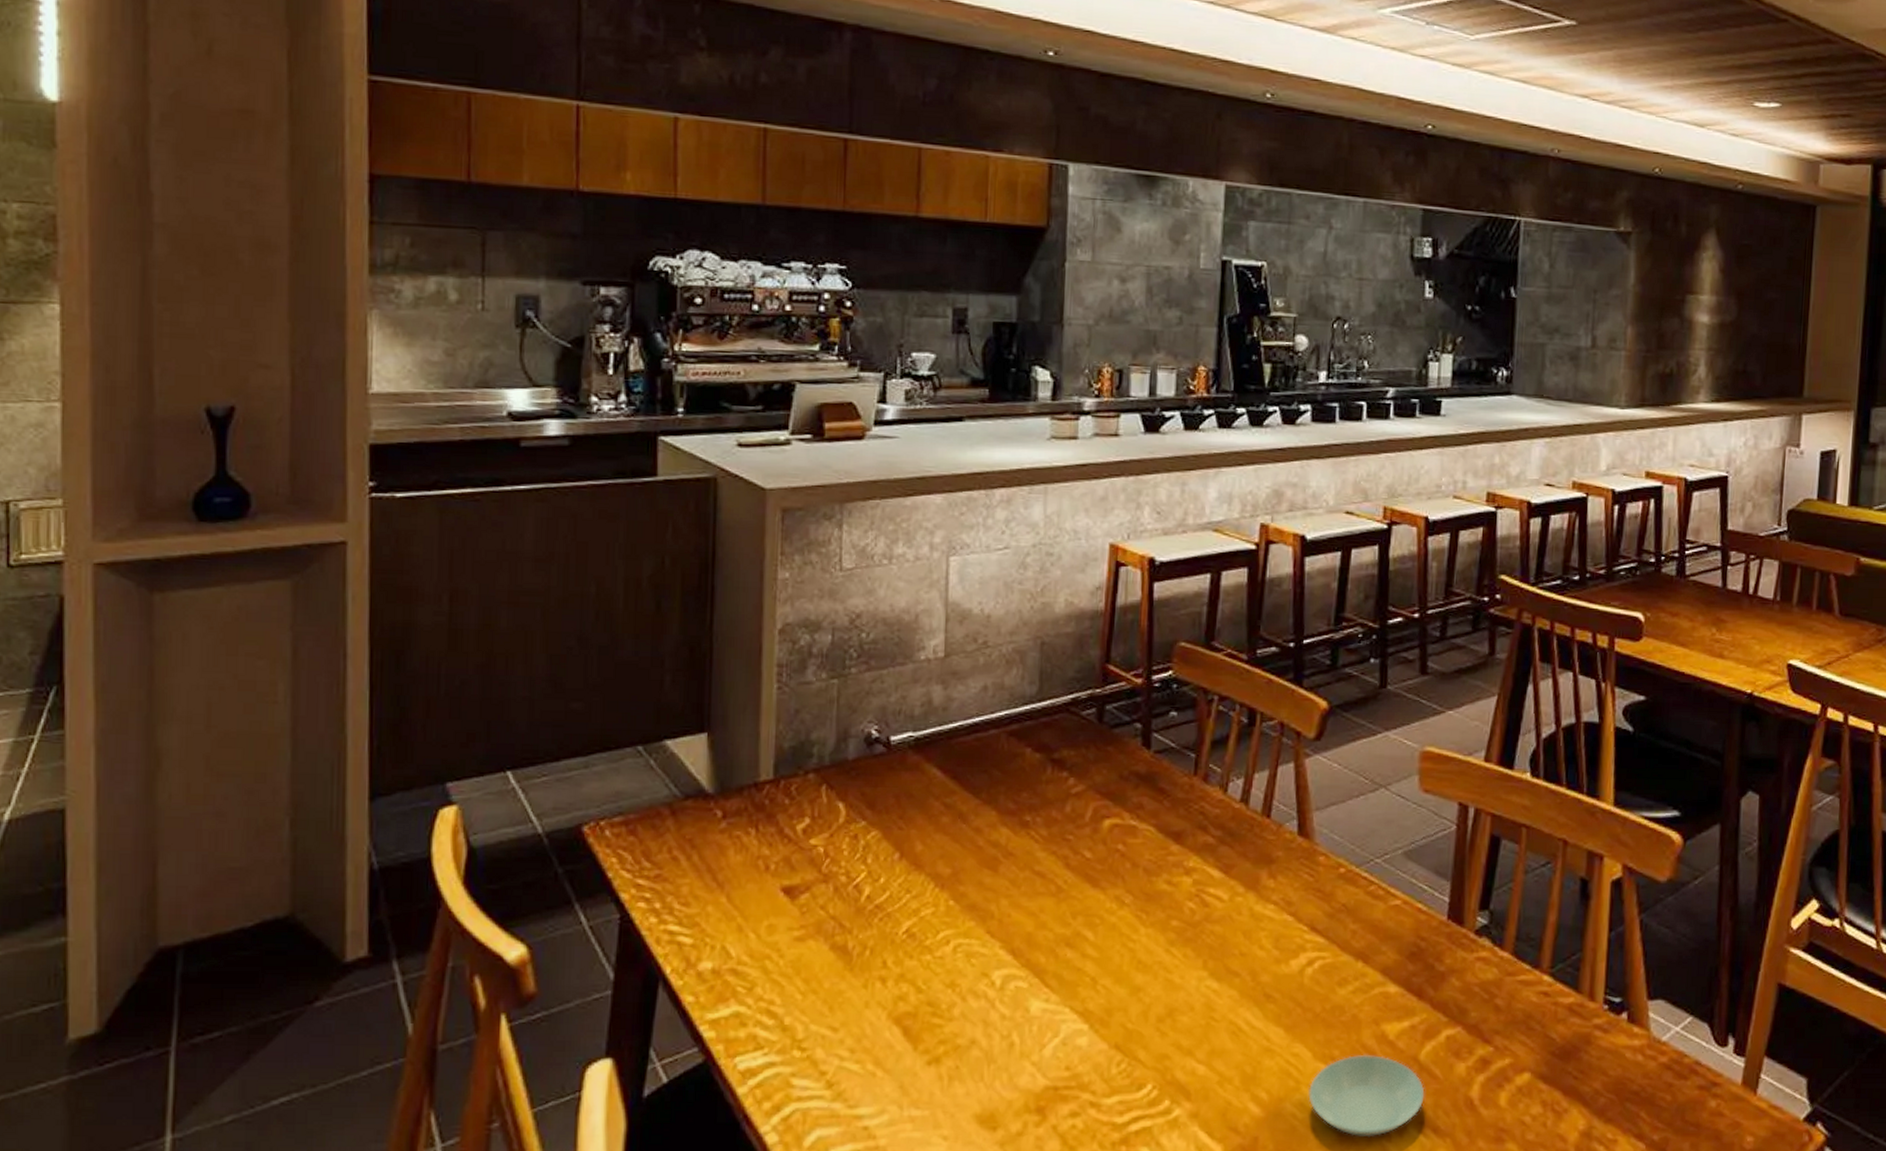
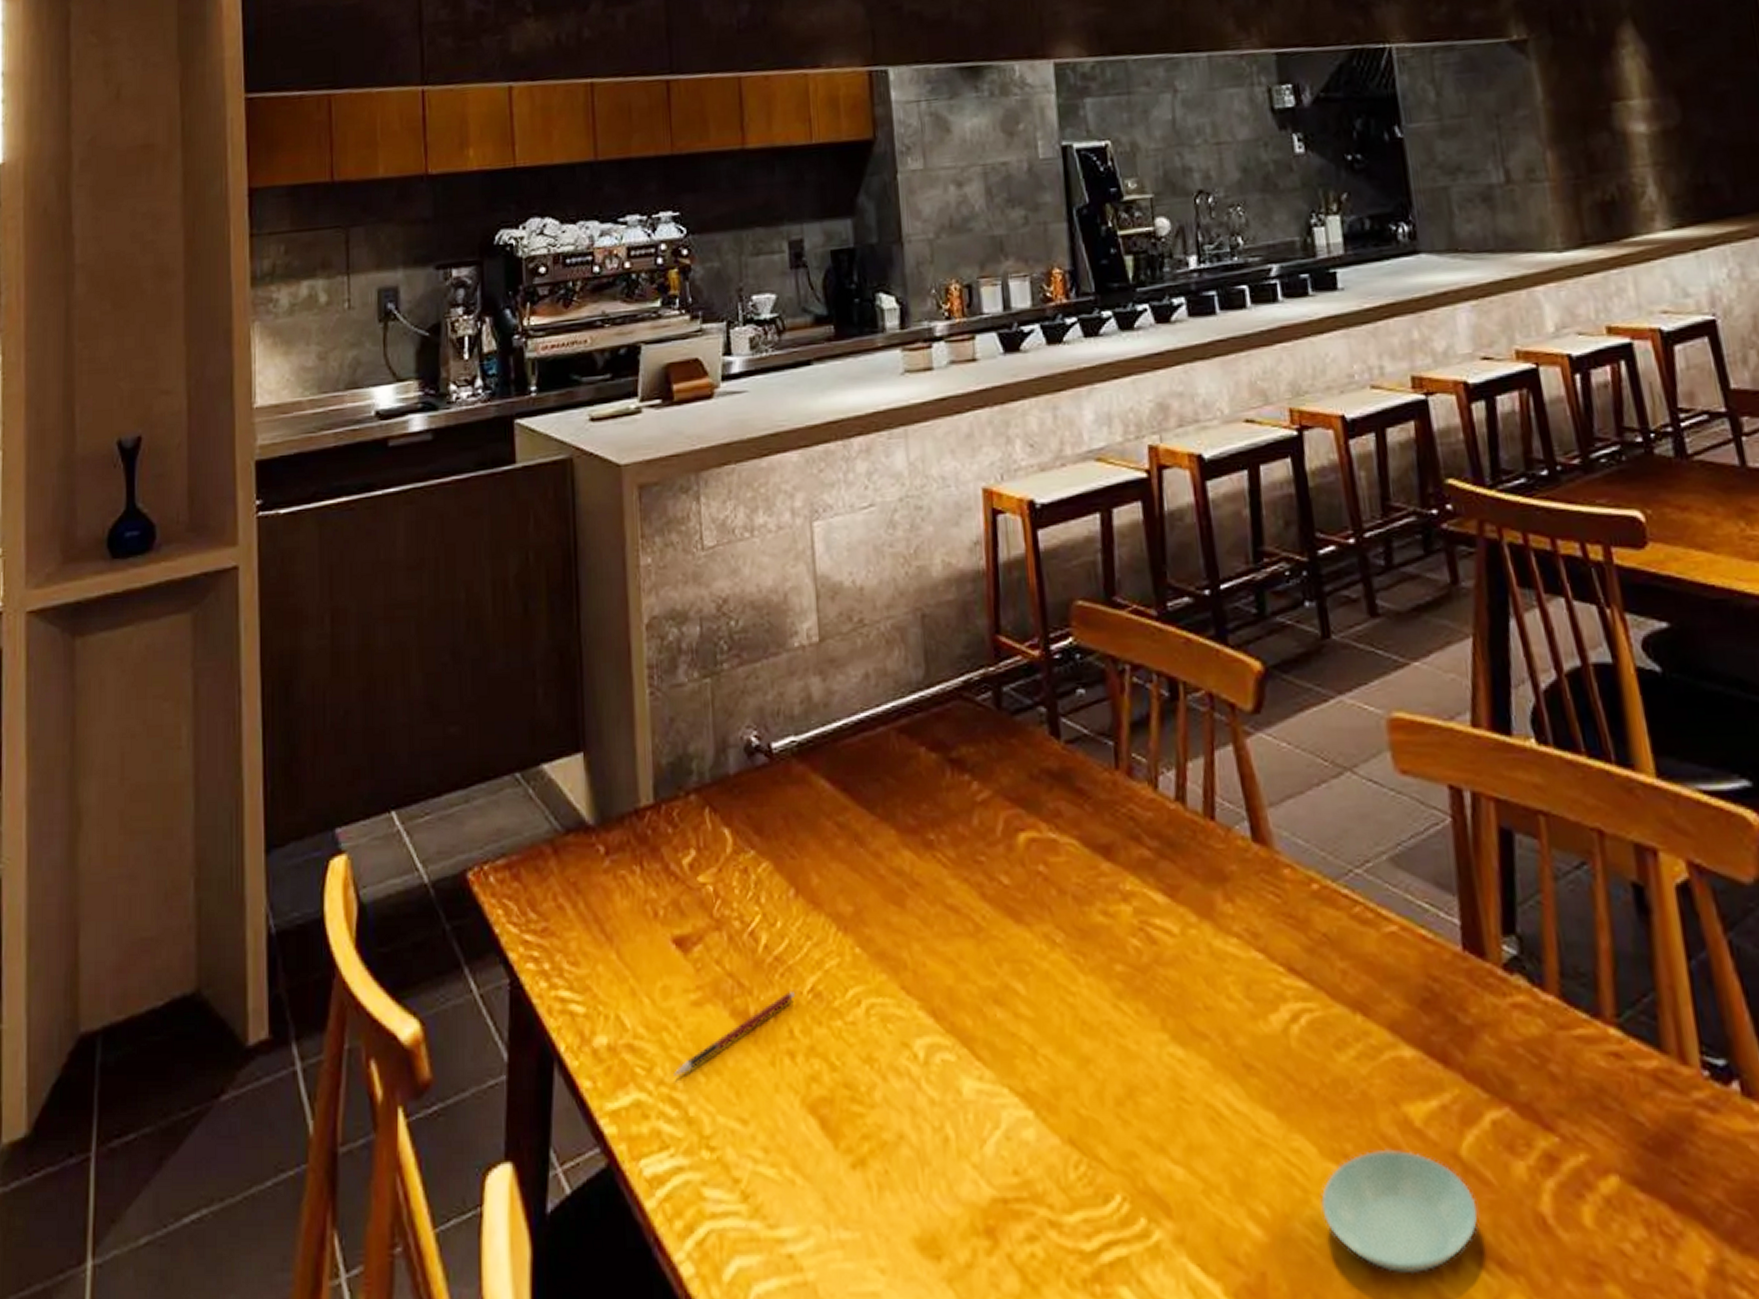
pen: none [773,933,891,995] -> present [673,992,795,1077]

